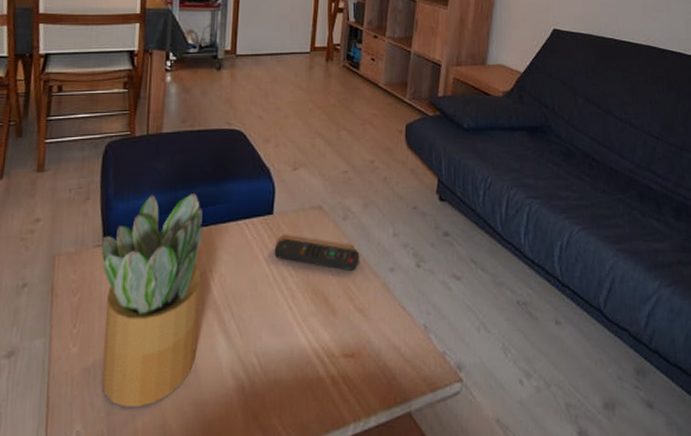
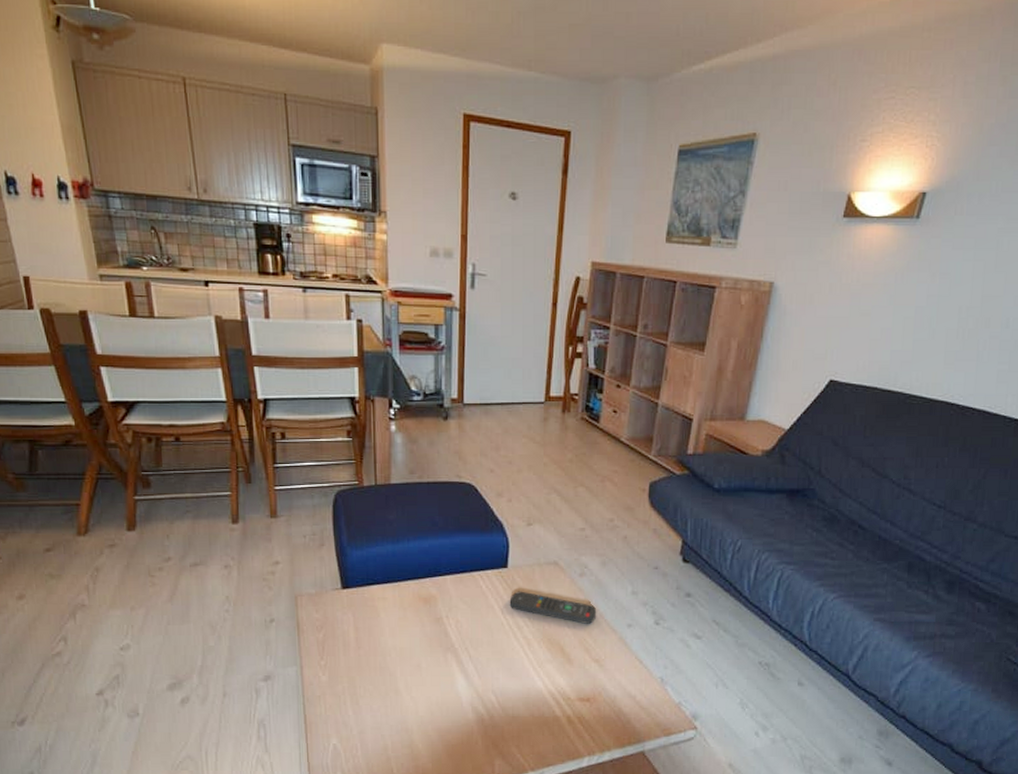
potted plant: present [101,194,203,408] -> none [339,544,439,730]

